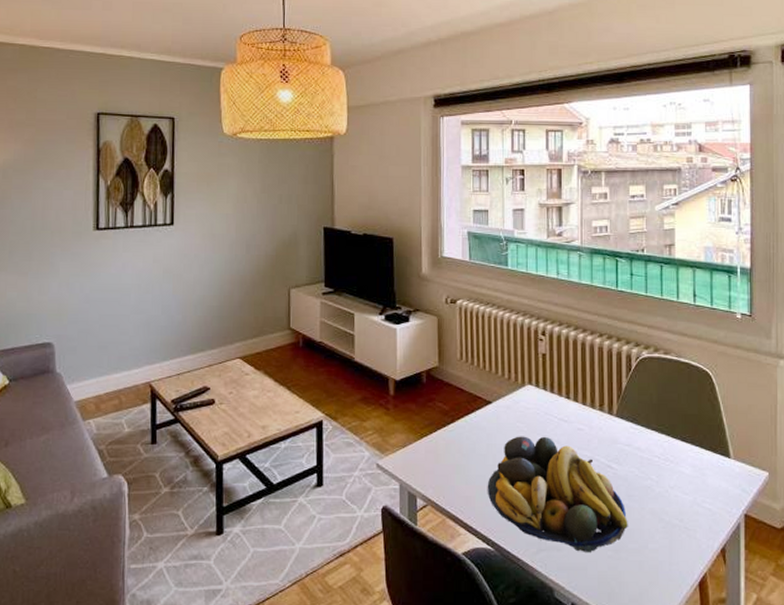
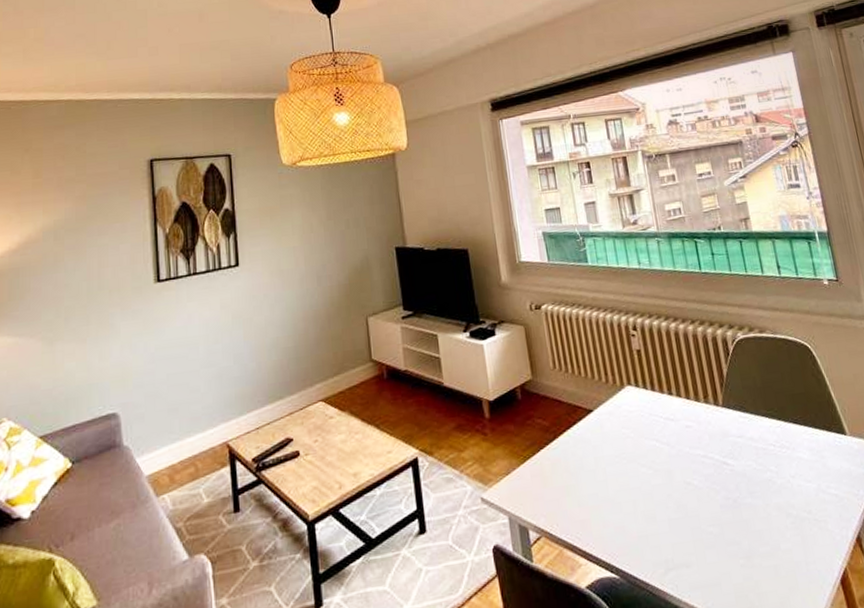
fruit bowl: present [487,436,628,553] -> none [601,439,756,565]

